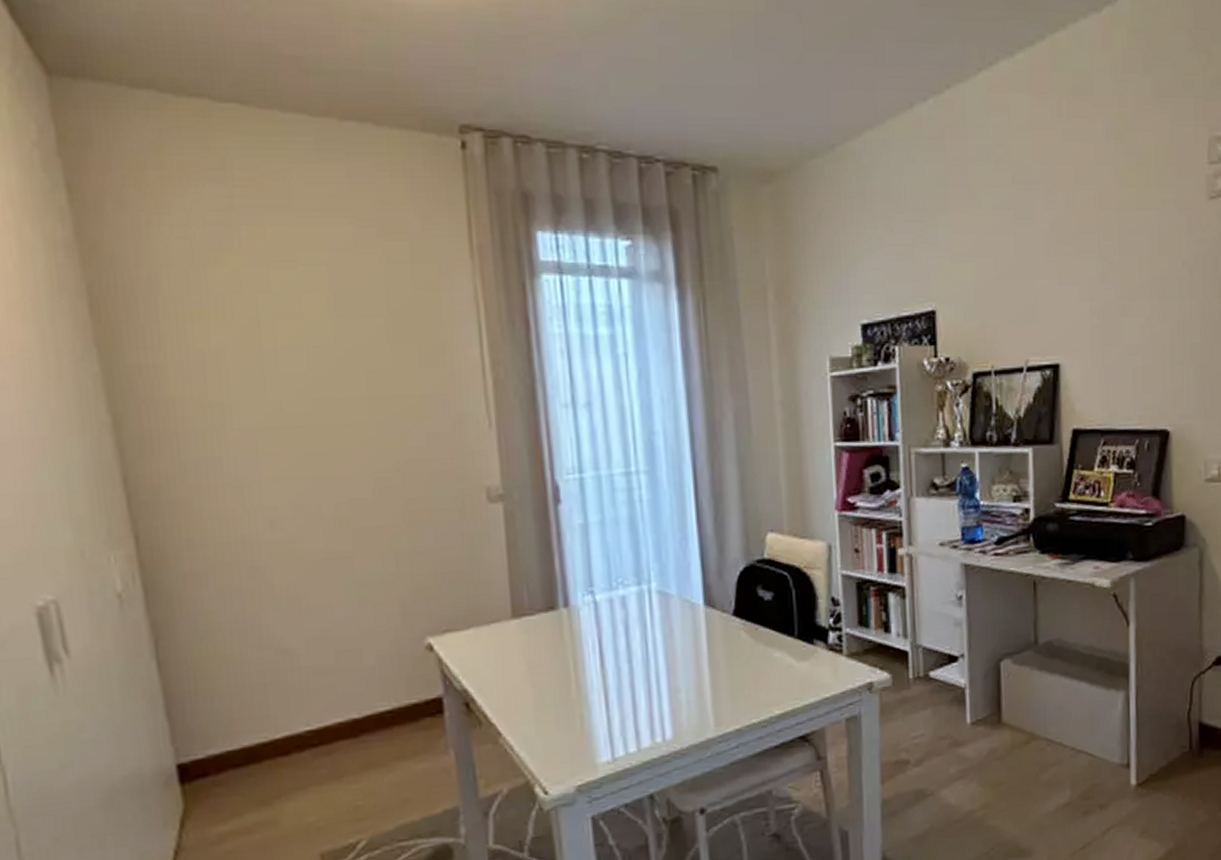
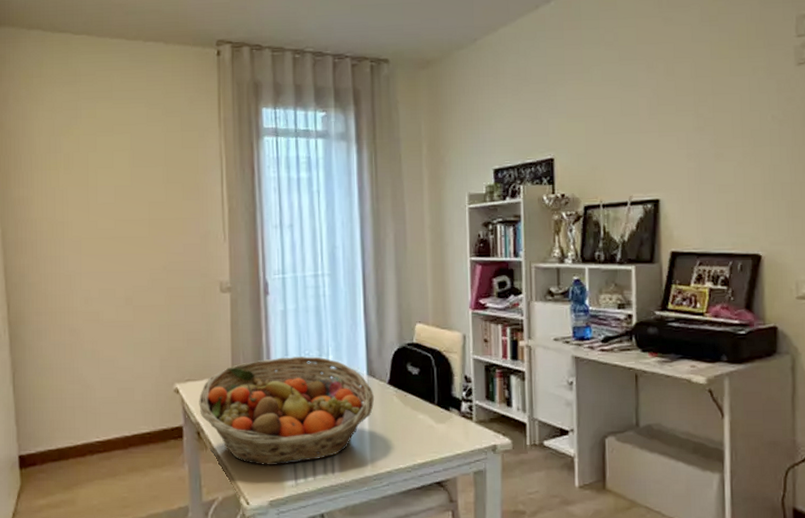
fruit basket: none [464,585,716,740] -> present [199,356,375,465]

